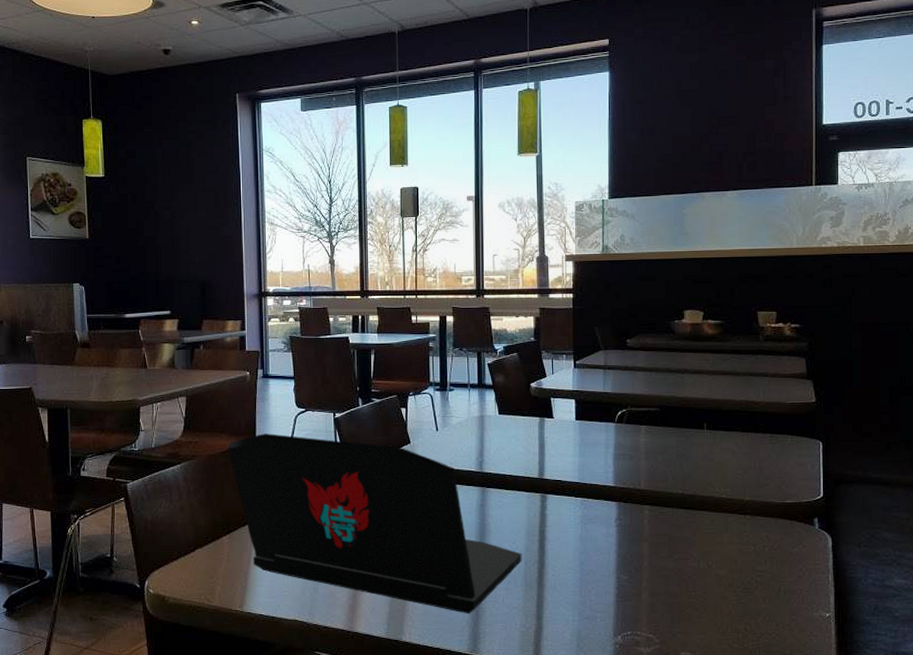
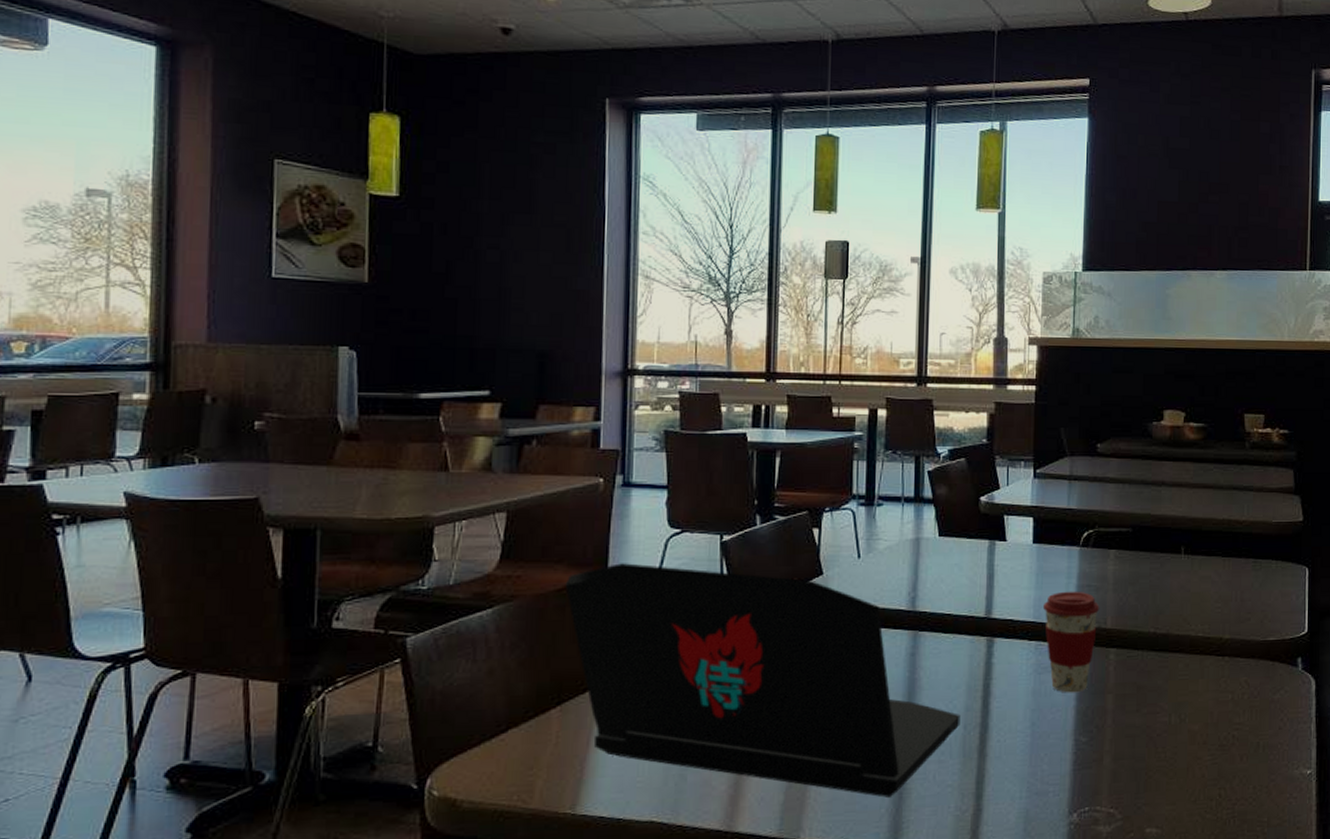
coffee cup: none [585,458,634,540] -> present [1042,591,1100,693]

